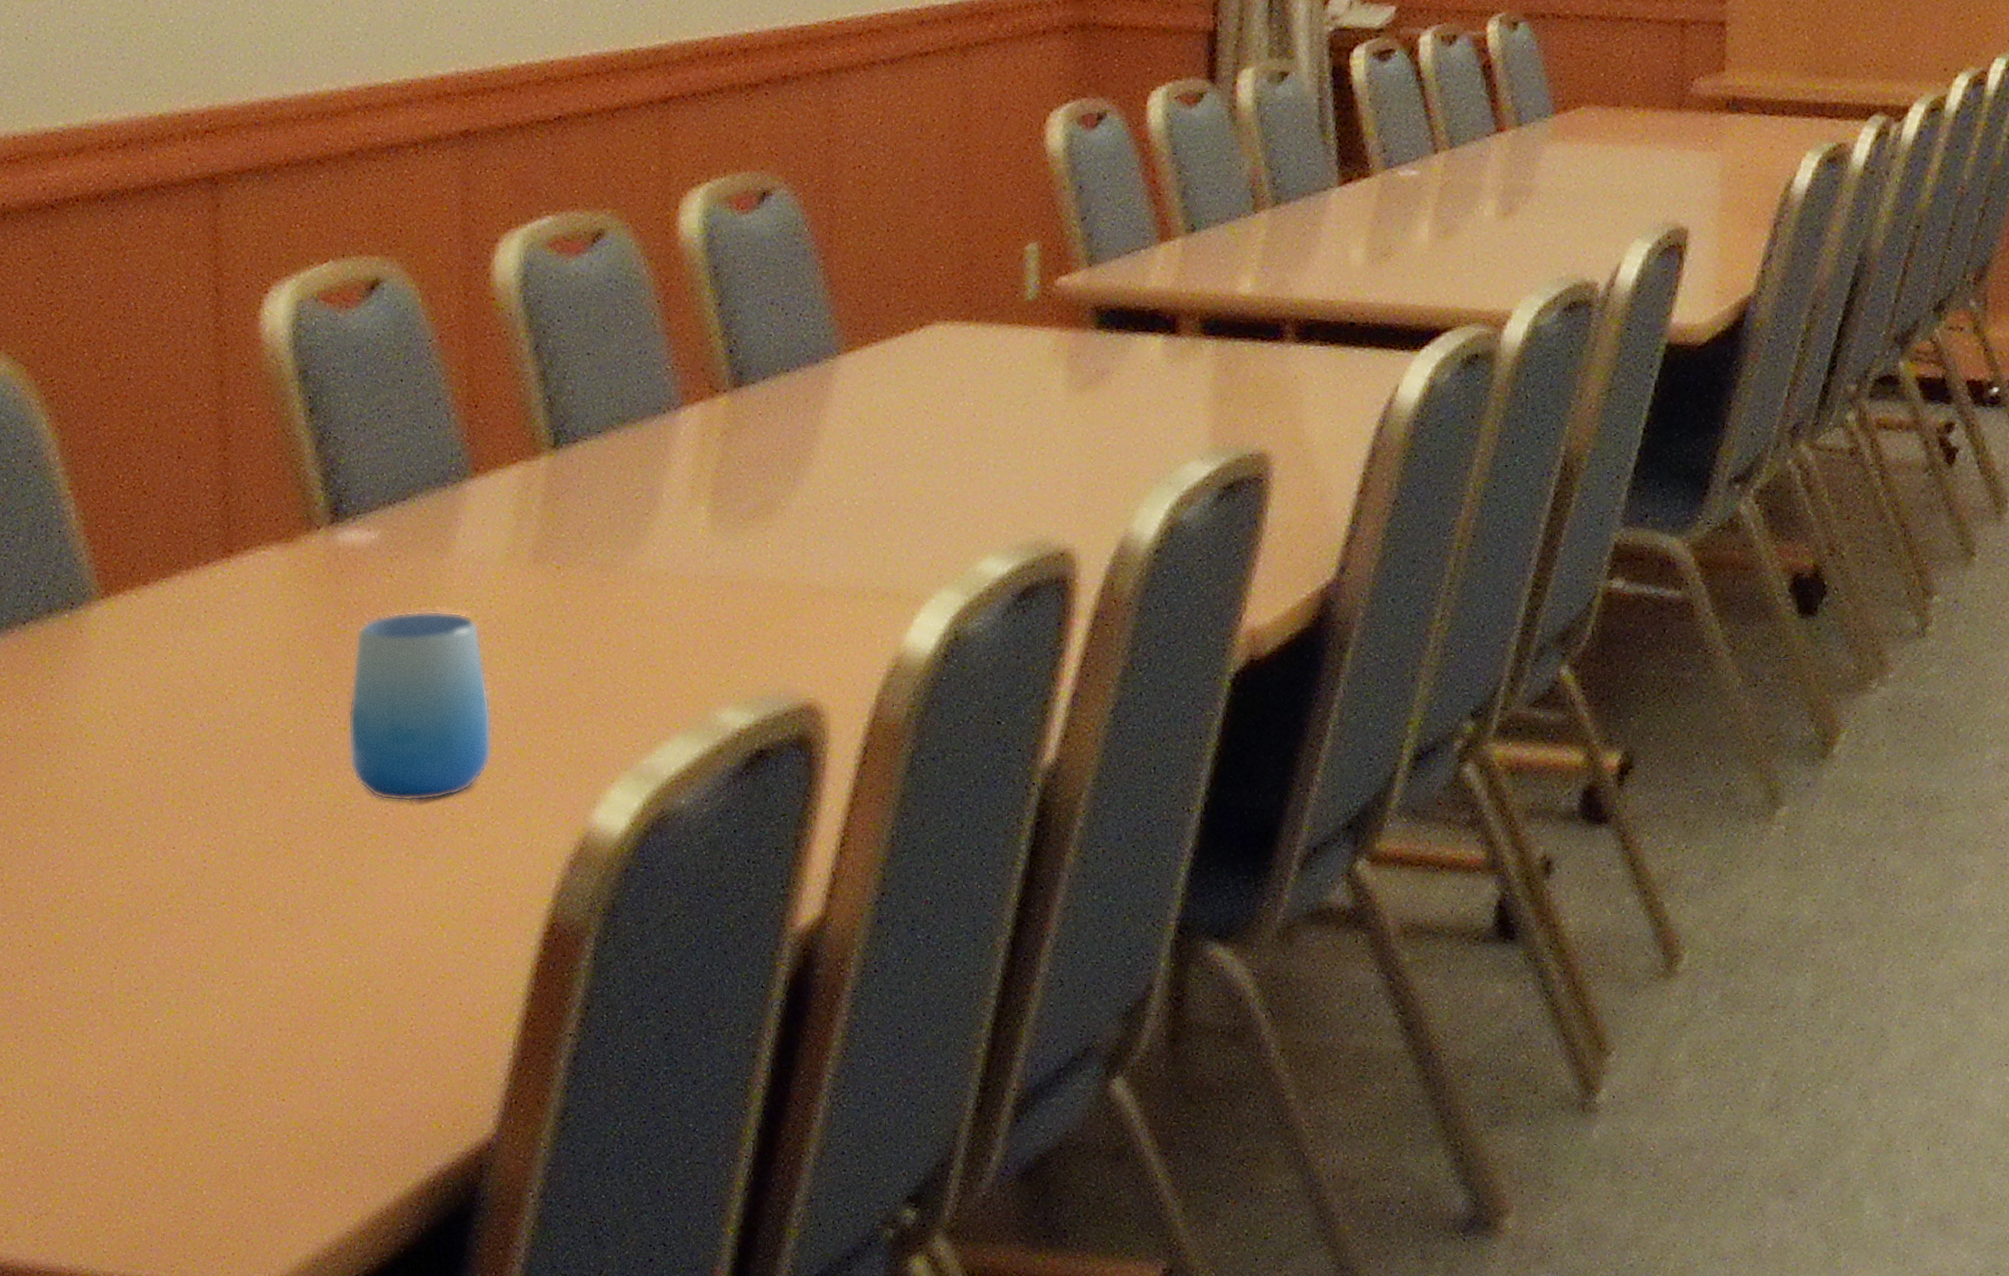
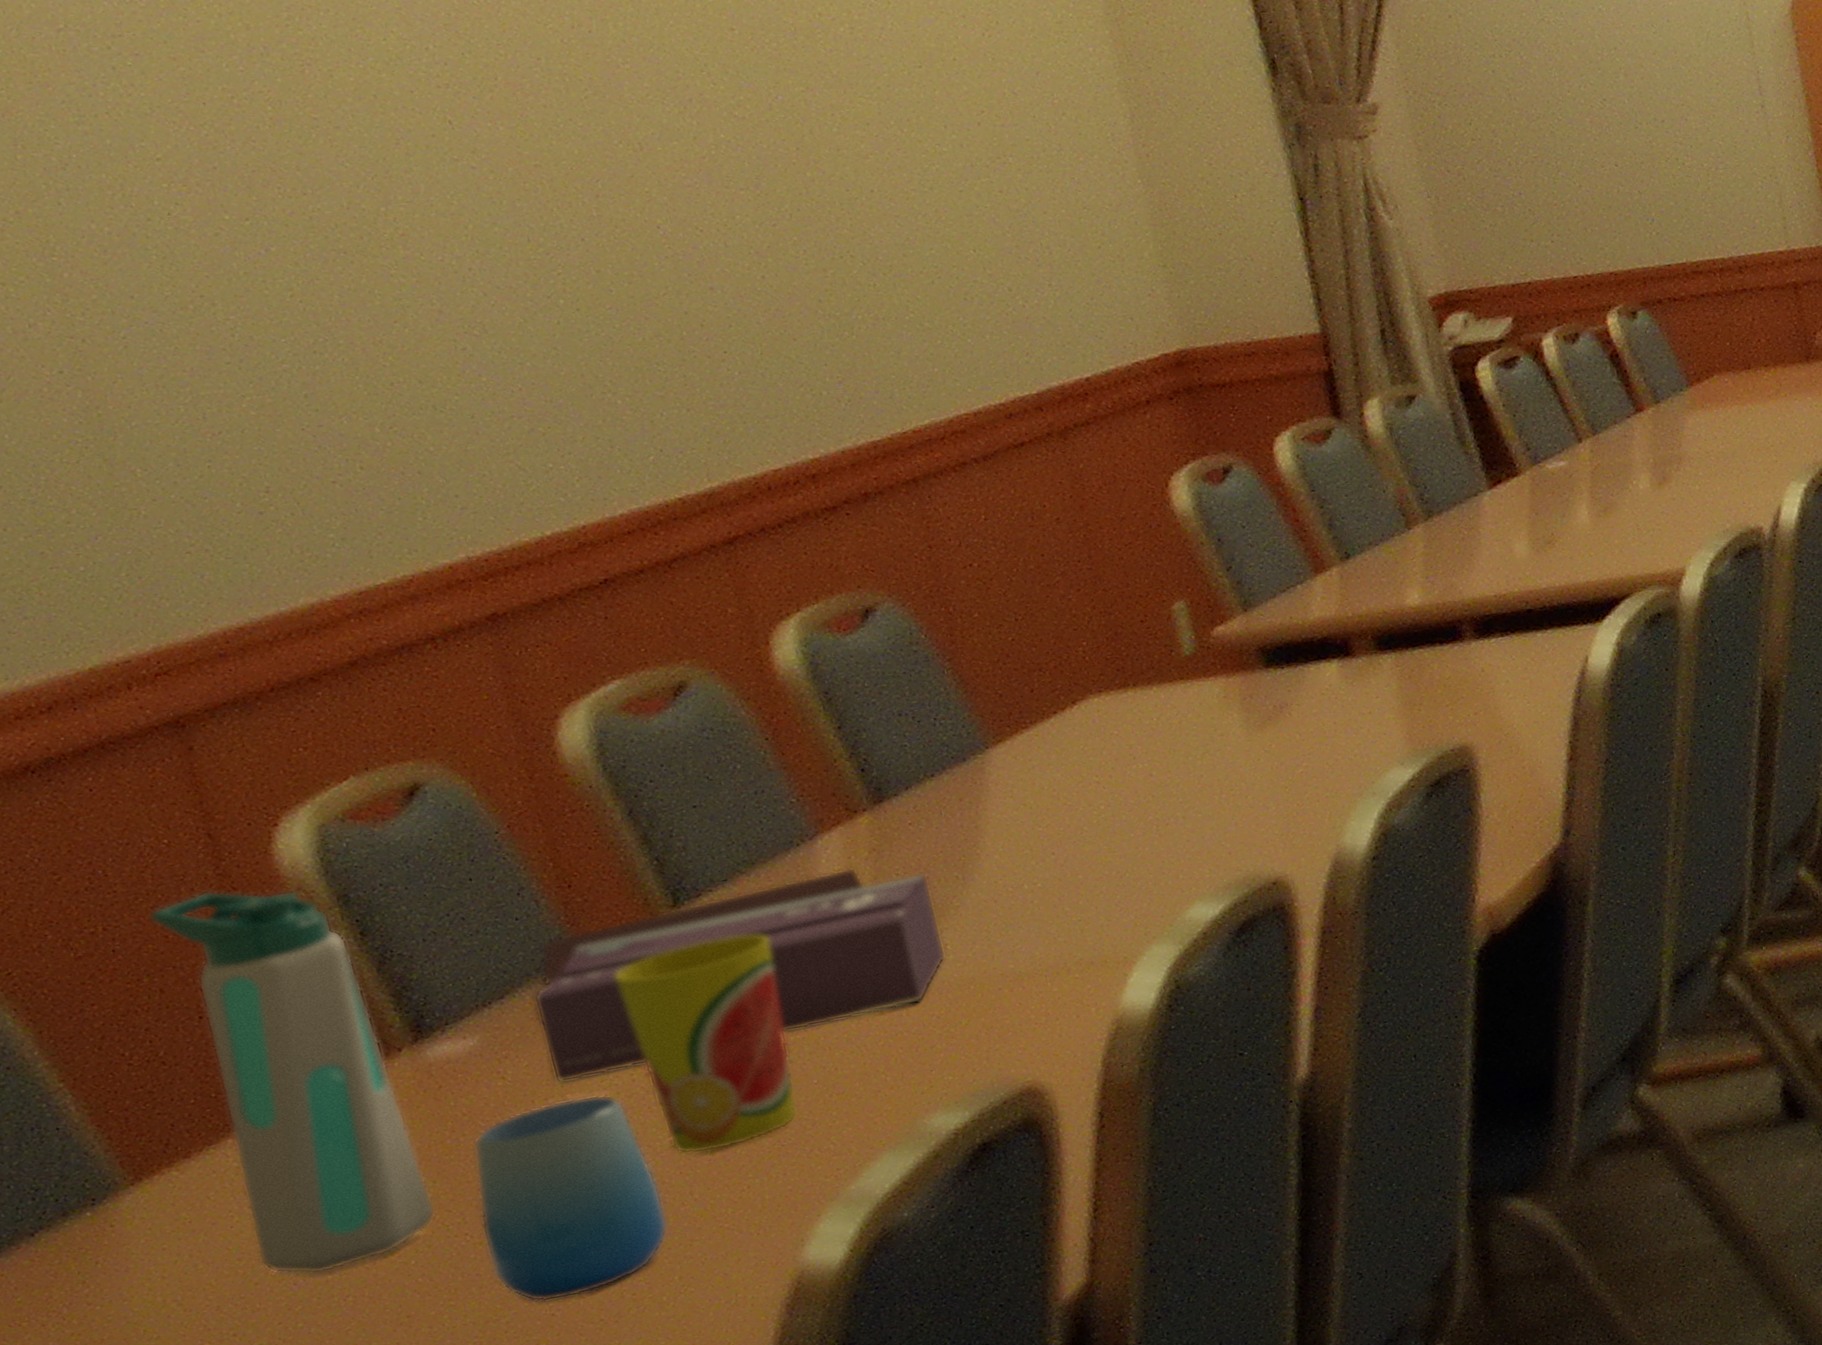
water bottle: none [159,340,318,722] -> present [148,890,437,1275]
tissue box: none [428,465,766,595] -> present [533,873,947,1084]
notebook: none [438,445,713,497] -> present [540,868,867,986]
cup: none [495,487,624,695] -> present [615,934,799,1155]

